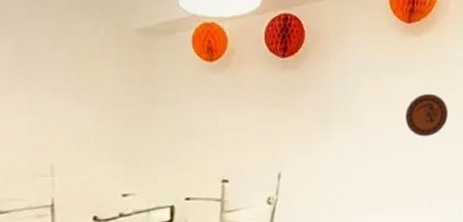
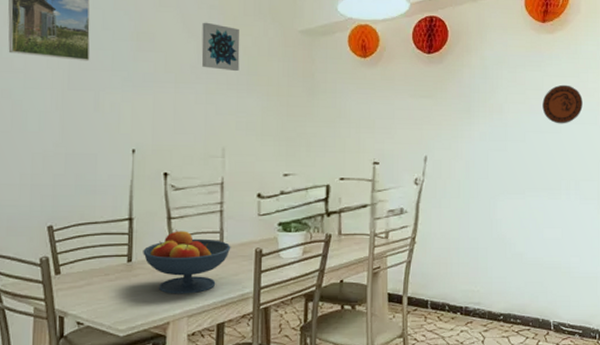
wall art: none [20,17,67,77] -> present [201,22,240,72]

